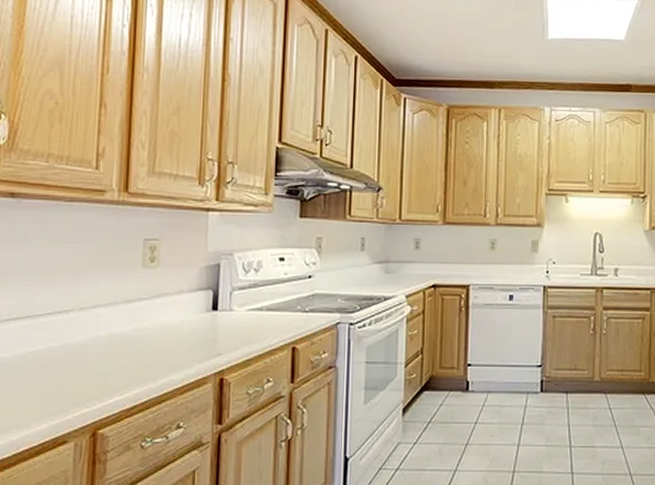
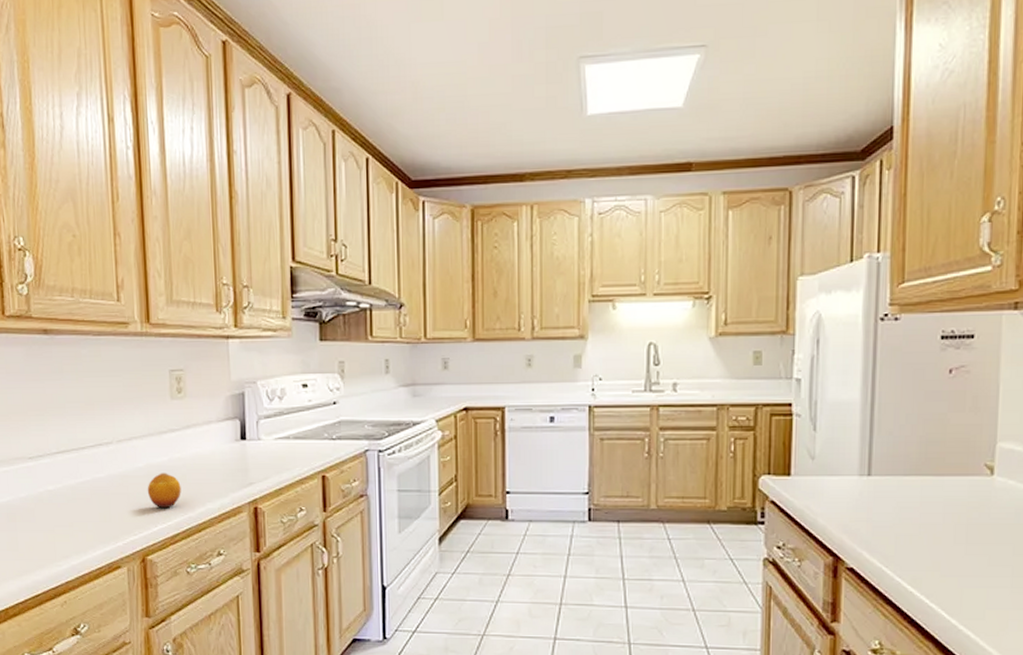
fruit: none [106,342,144,380] -> present [147,473,181,509]

